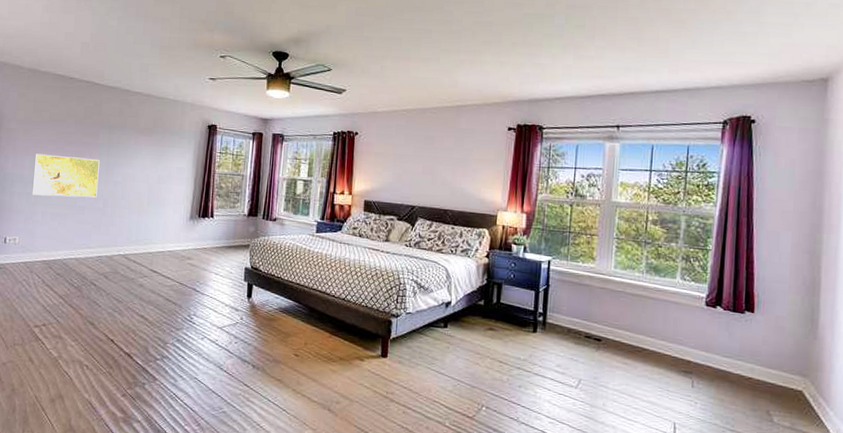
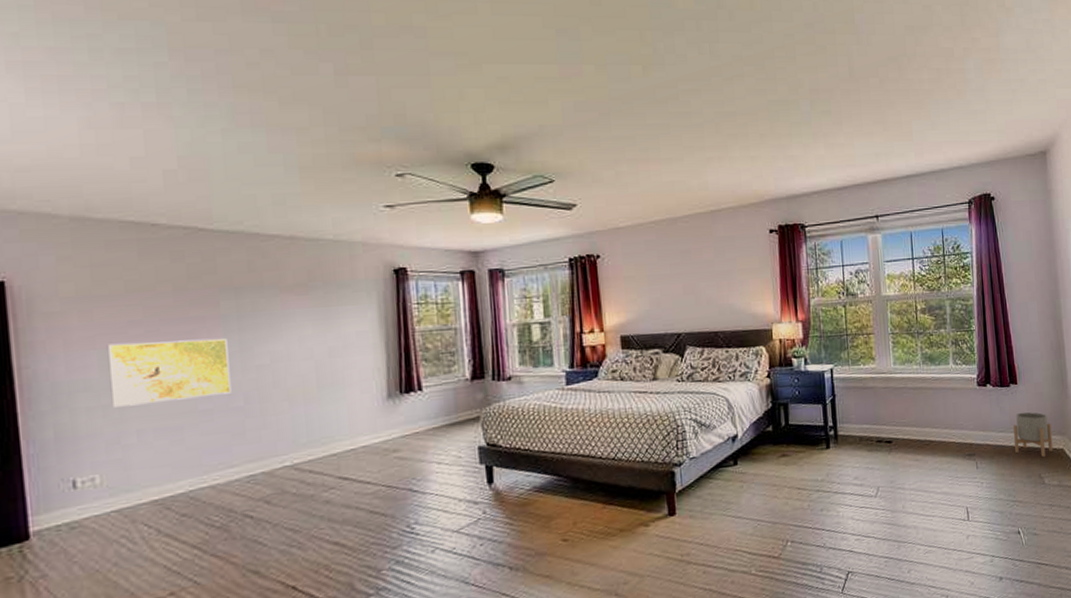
planter: none [740,342,791,395] -> present [1013,412,1053,458]

